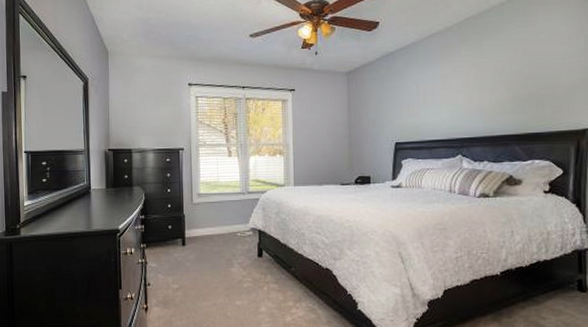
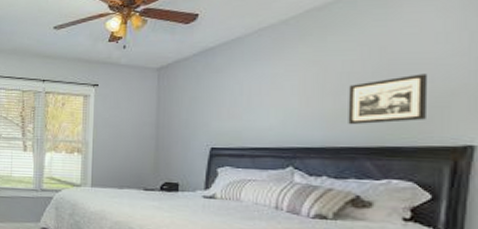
picture frame: none [500,71,558,117] -> present [348,74,428,125]

